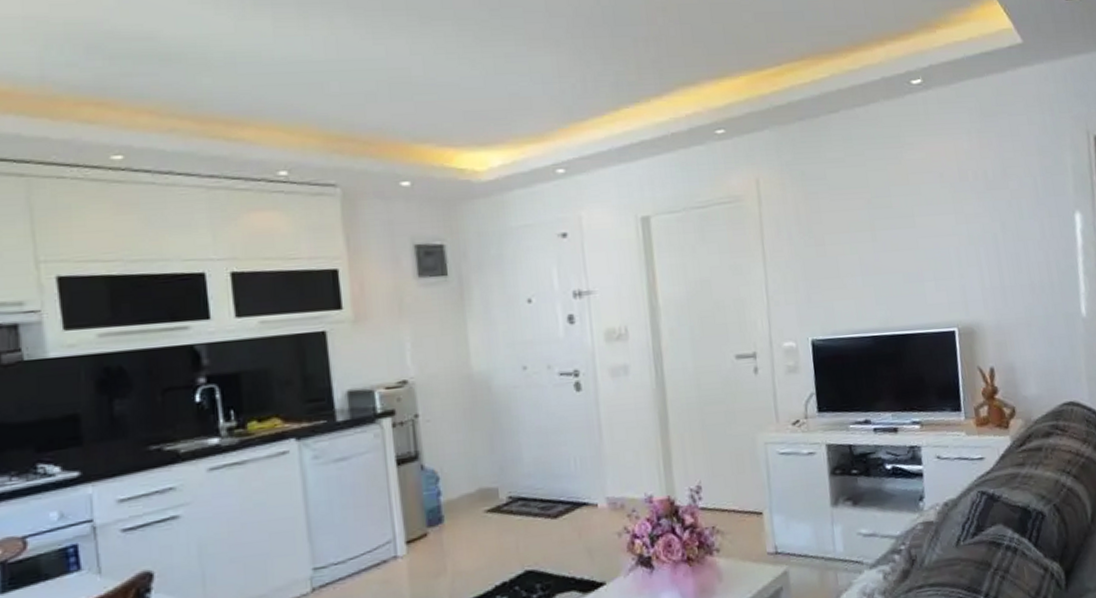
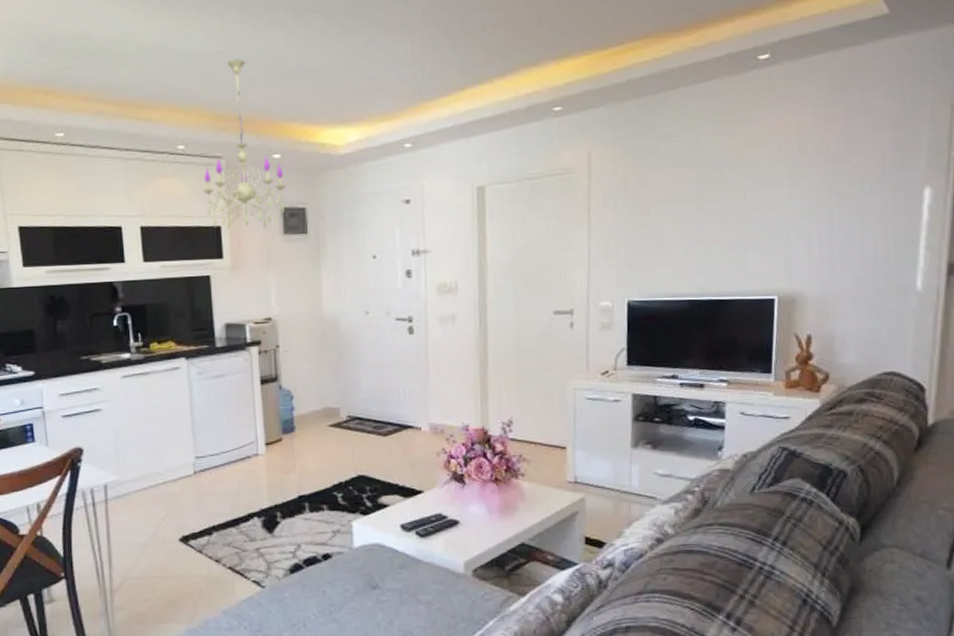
chandelier: none [312,68,419,274] -> present [202,58,286,230]

